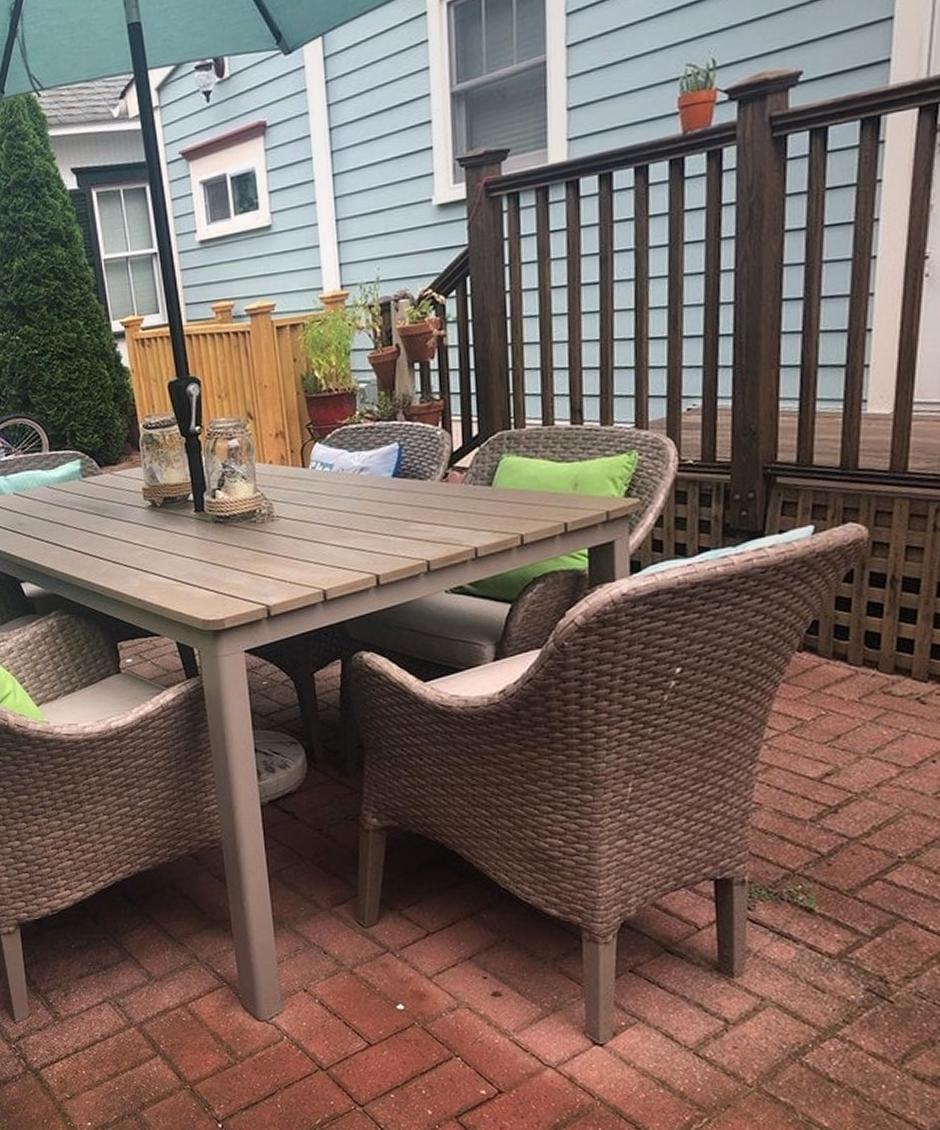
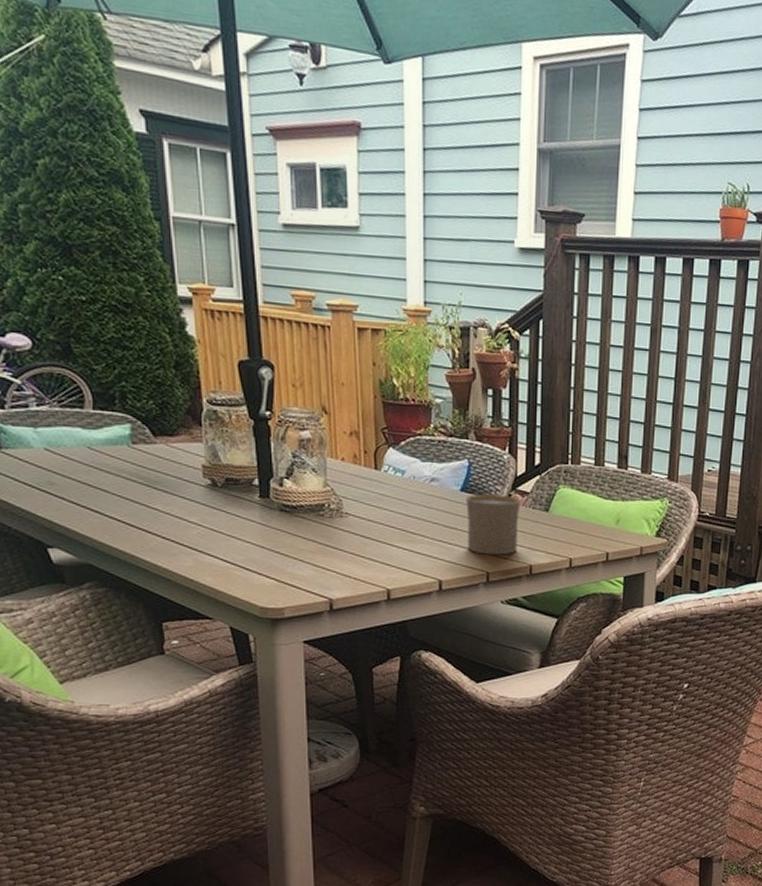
cup: none [399,474,460,542] -> present [466,494,521,555]

